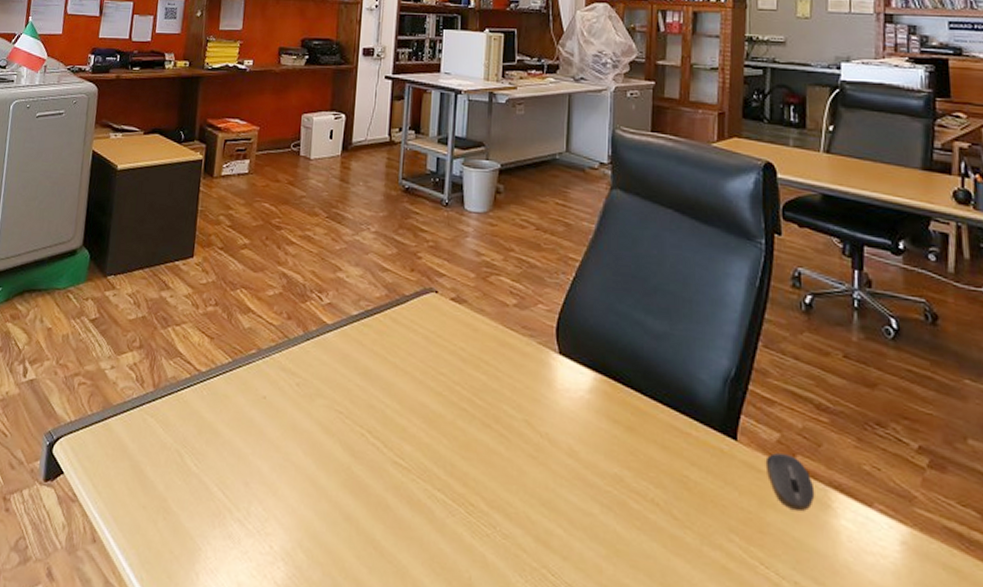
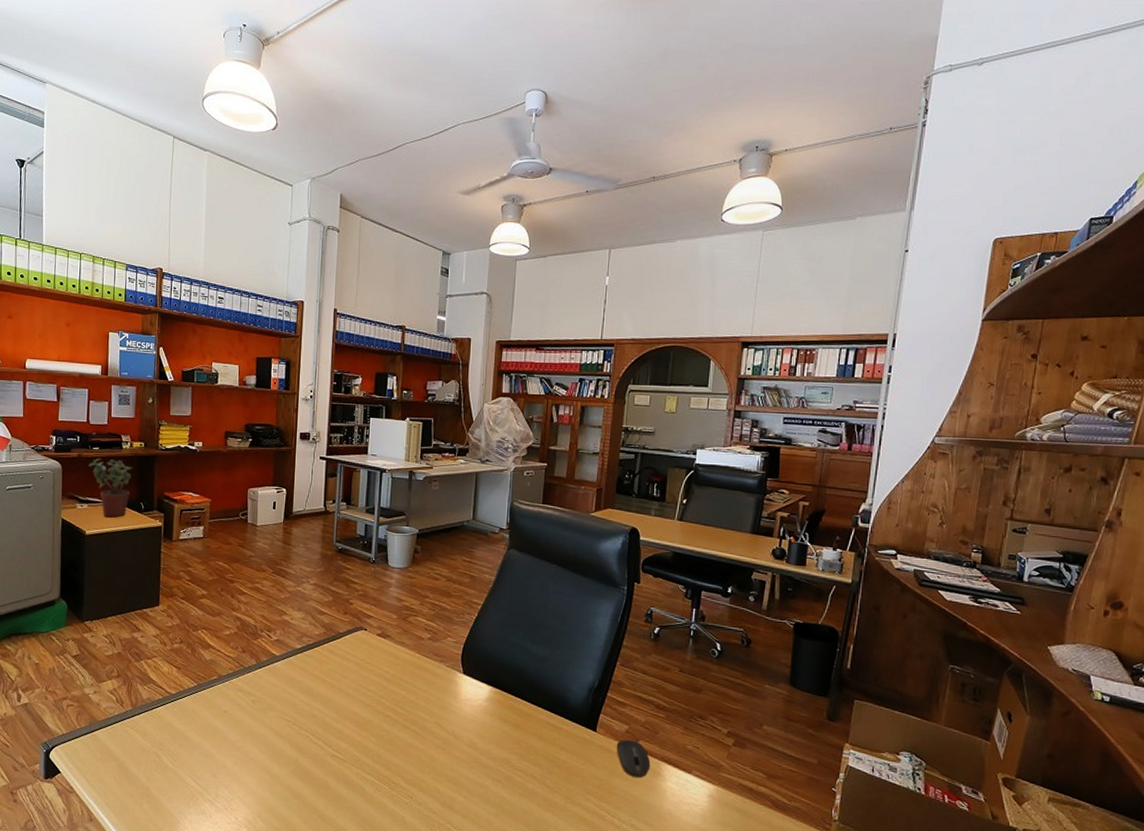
potted plant: none [126,79,175,150] -> present [88,458,133,518]

